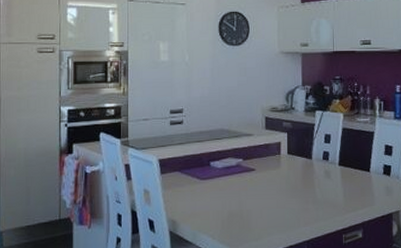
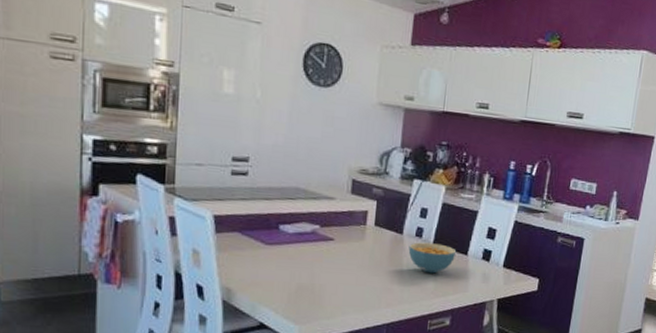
cereal bowl: none [318,164,360,192] -> present [408,242,457,274]

